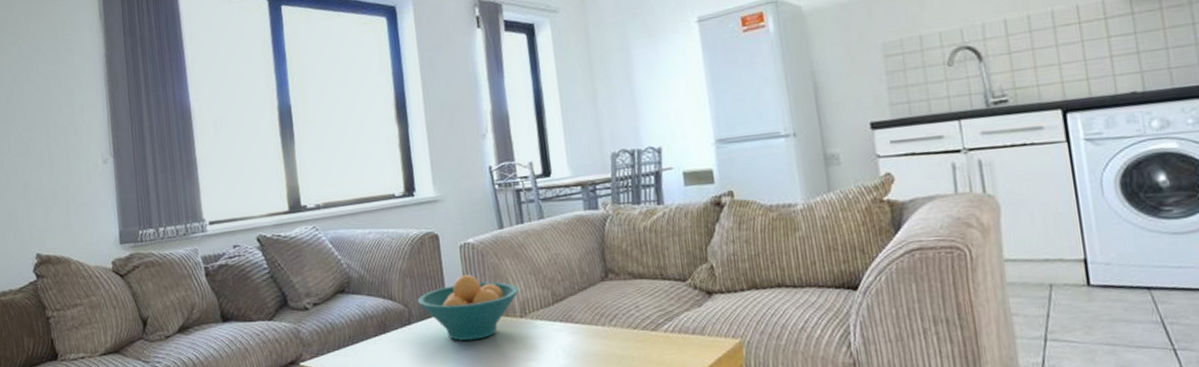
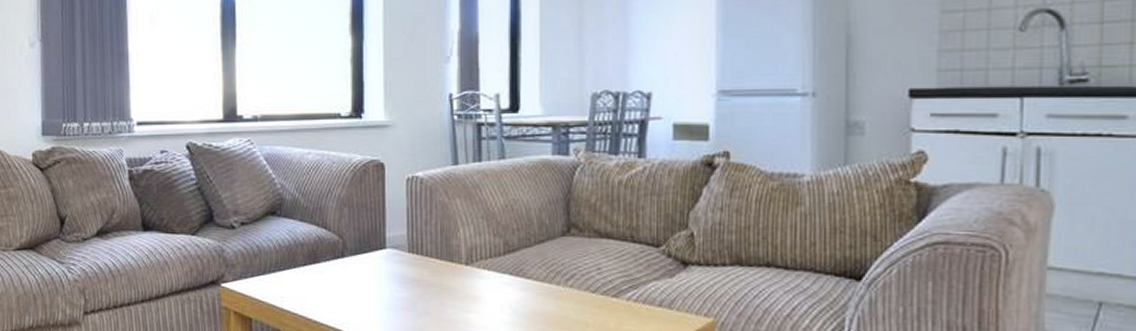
fruit bowl: present [417,274,519,342] -> none [354,210,468,283]

